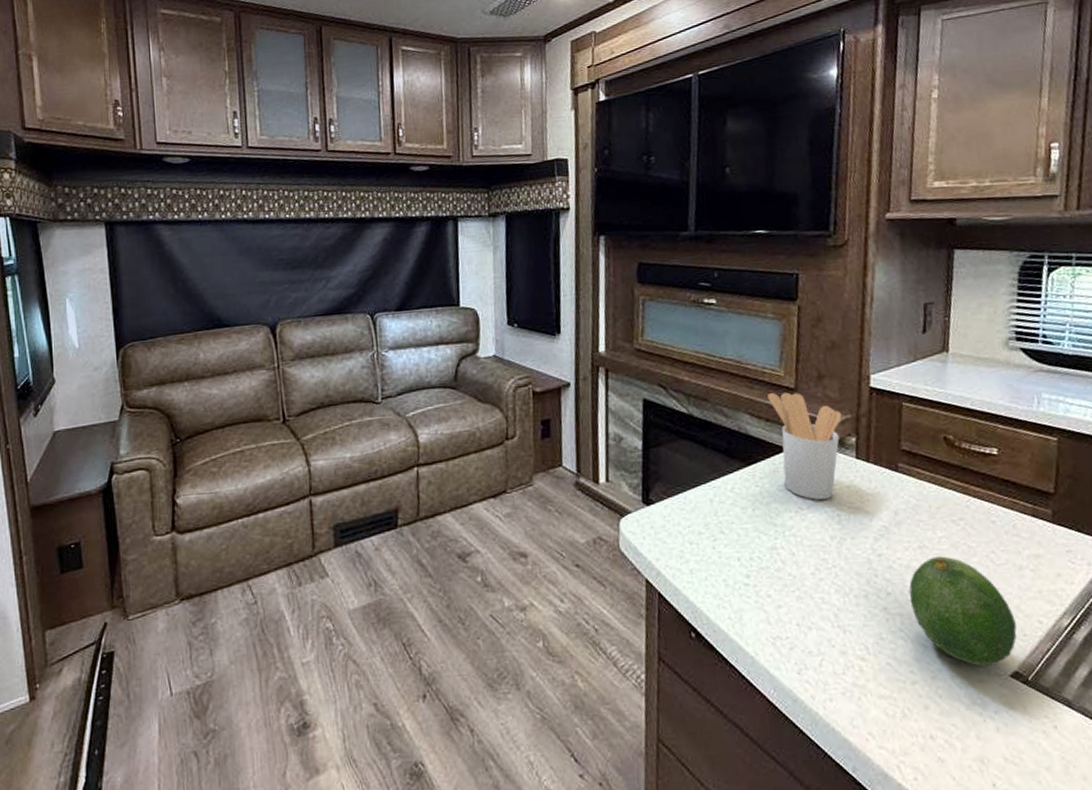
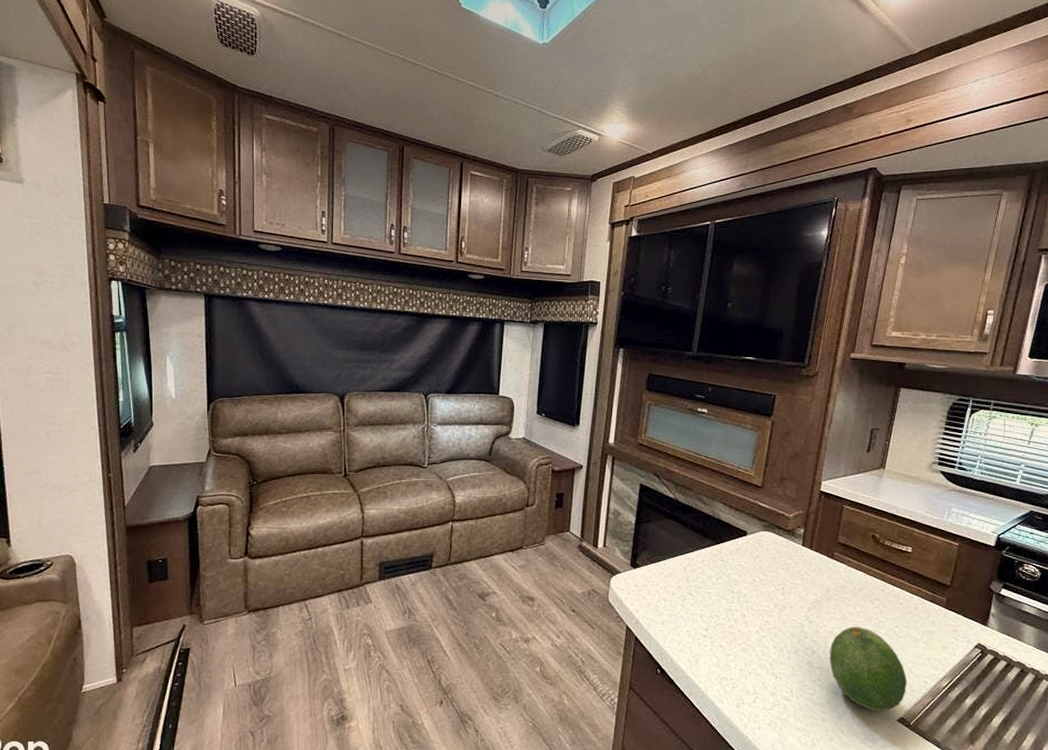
utensil holder: present [768,392,842,500] -> none [739,488,796,575]

